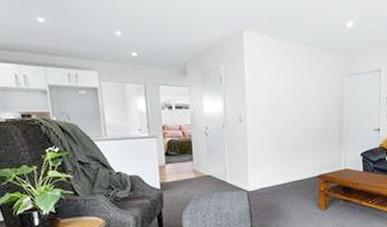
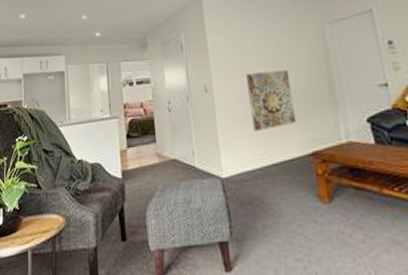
wall art: none [276,110,311,158] -> present [246,69,297,132]

